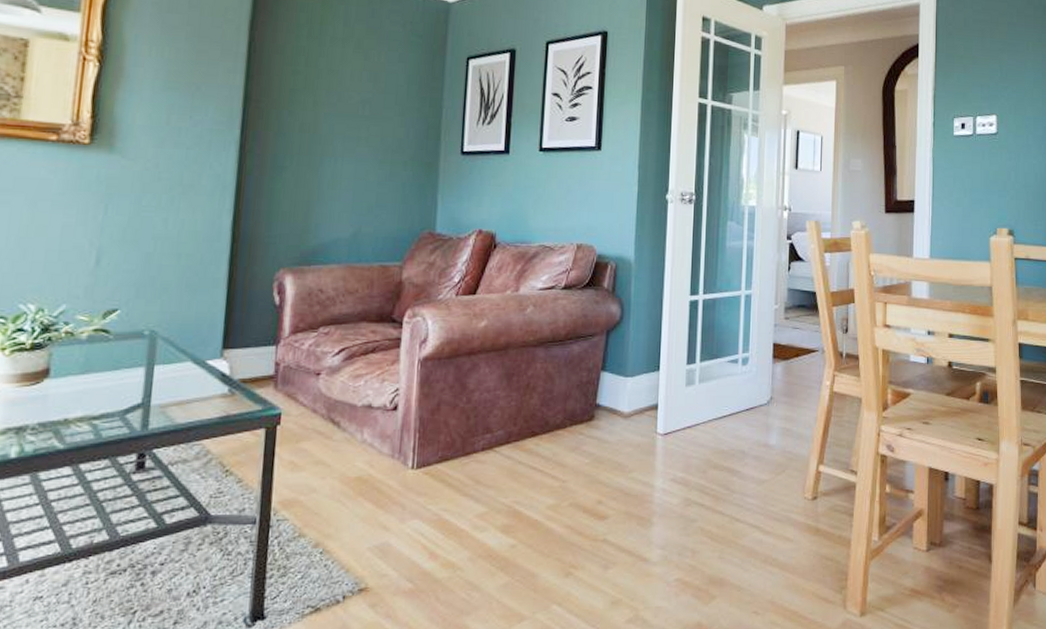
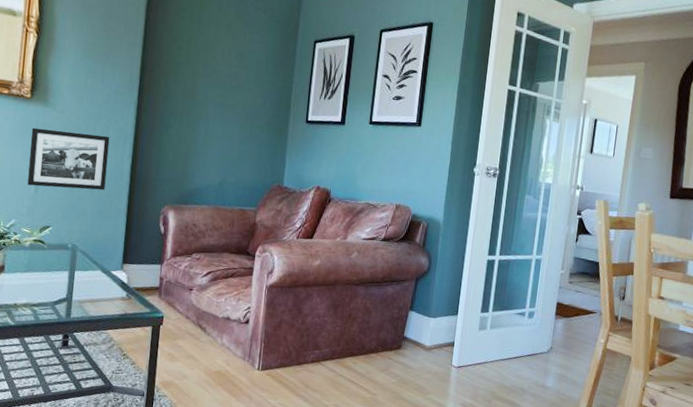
picture frame: none [84,181,203,258] -> present [27,127,110,191]

